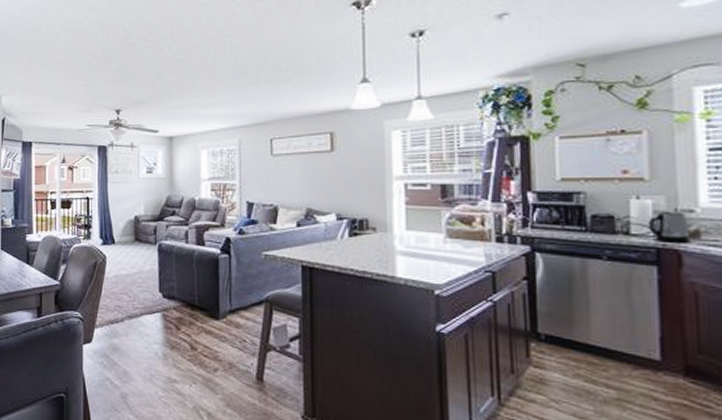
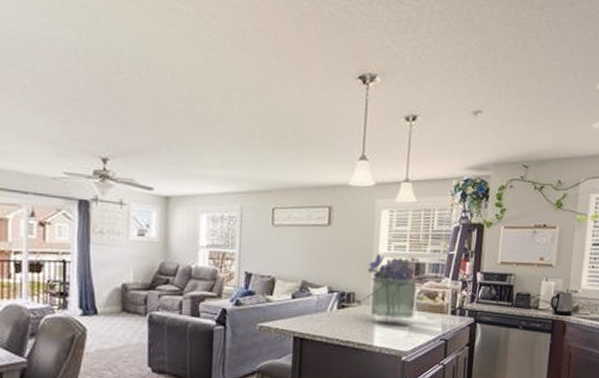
flower bouquet: none [372,177,446,253] -> present [357,254,420,324]

